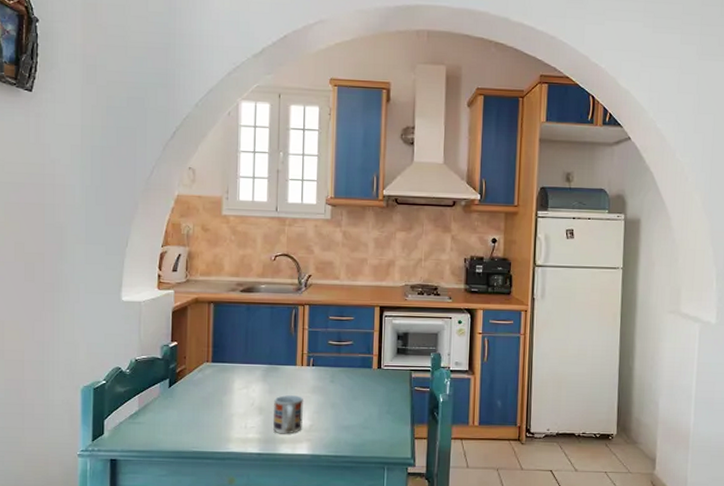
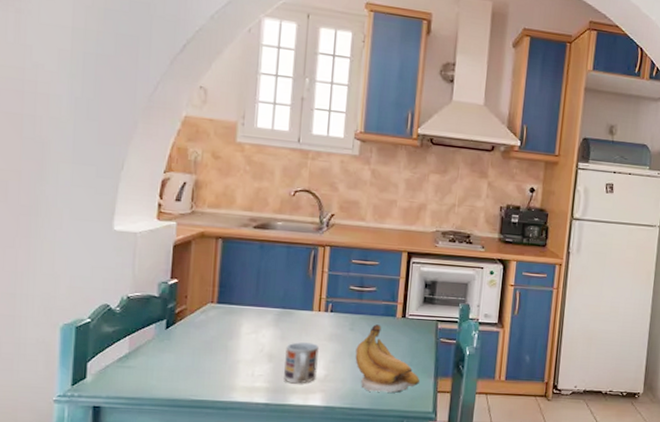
banana: none [337,376,398,440] -> present [355,324,421,393]

